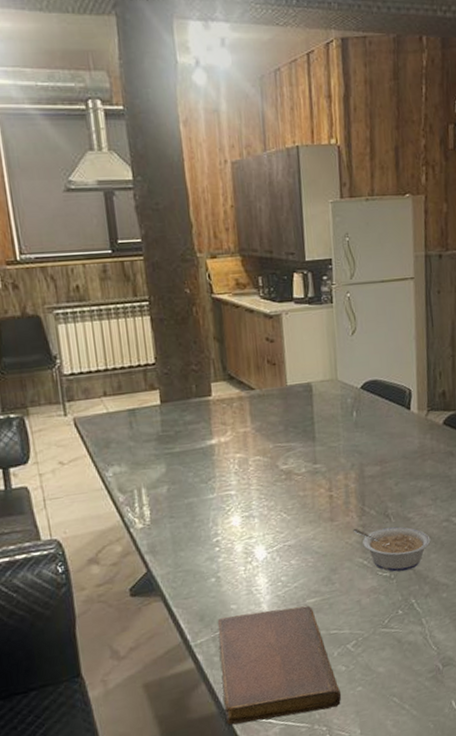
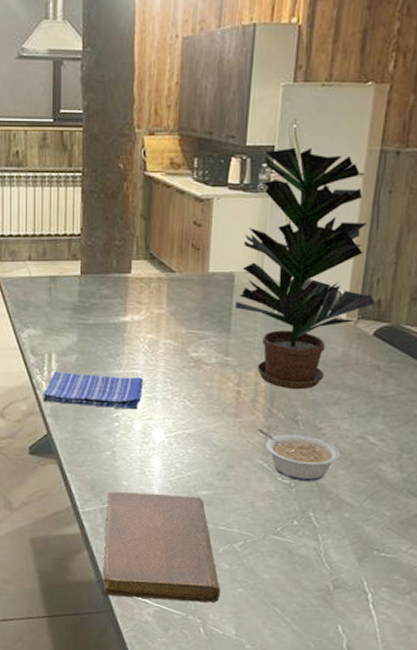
dish towel: none [137,498,240,539] -> present [43,372,144,410]
potted plant: none [315,257,441,486] -> present [234,147,376,390]

